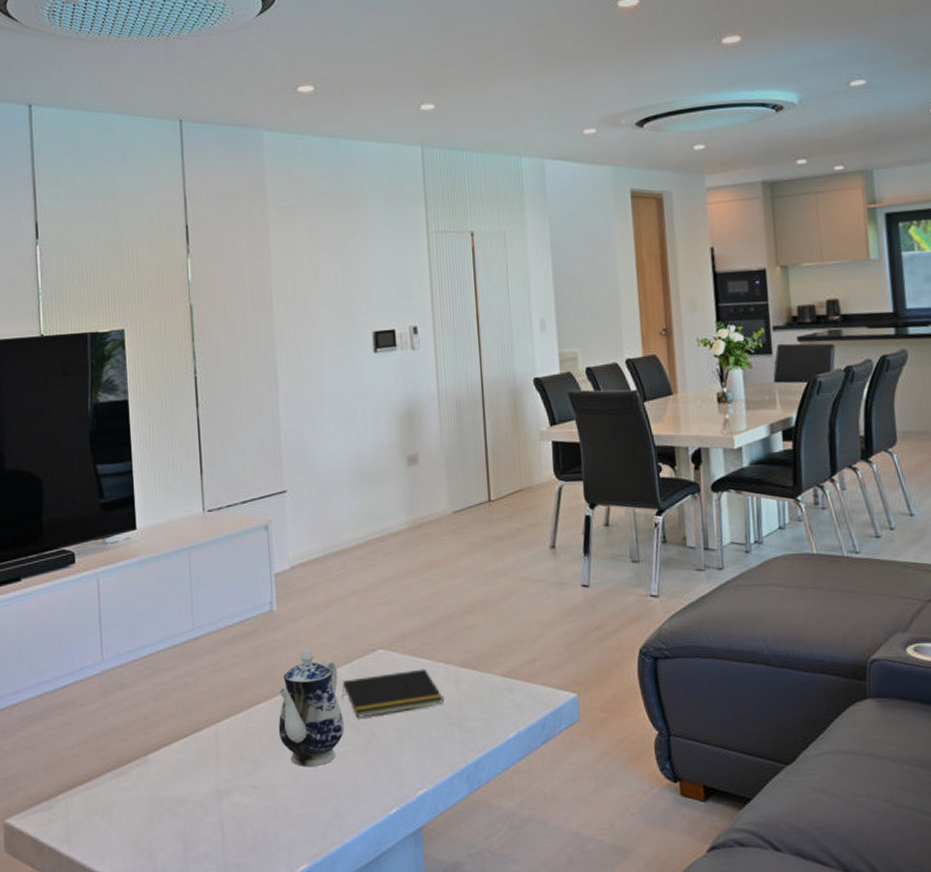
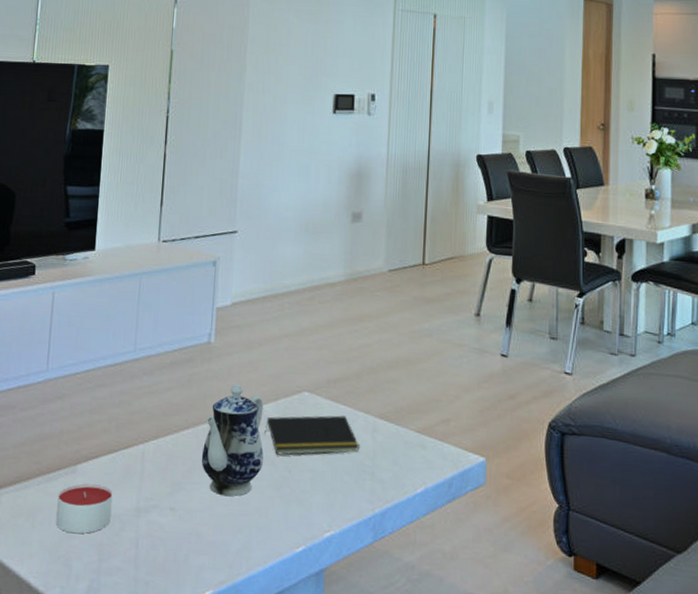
candle: none [132,772,192,826] -> present [56,483,113,534]

